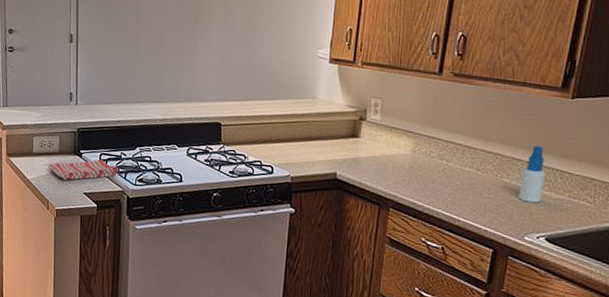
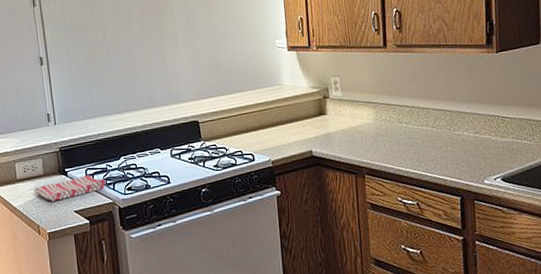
spray bottle: present [518,146,545,203] -> none [470,98,491,149]

